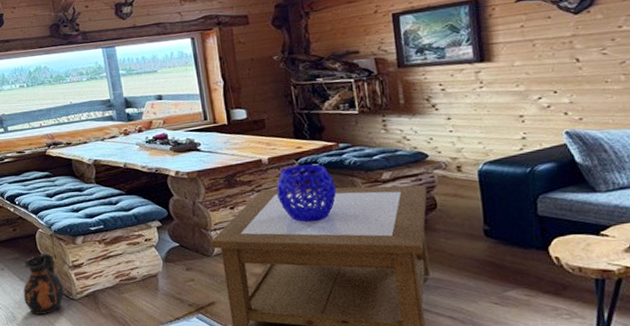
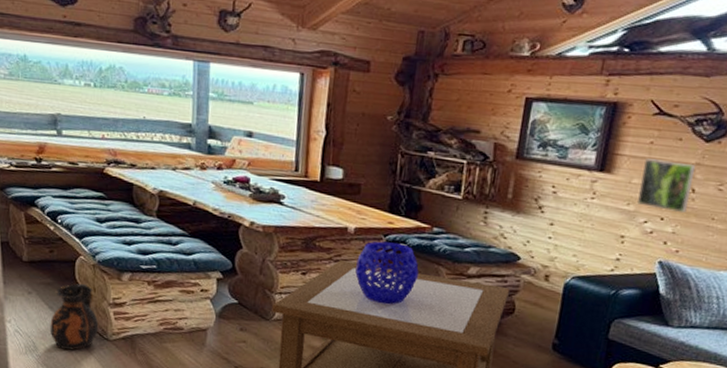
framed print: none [521,36,577,85] -> present [637,158,695,213]

